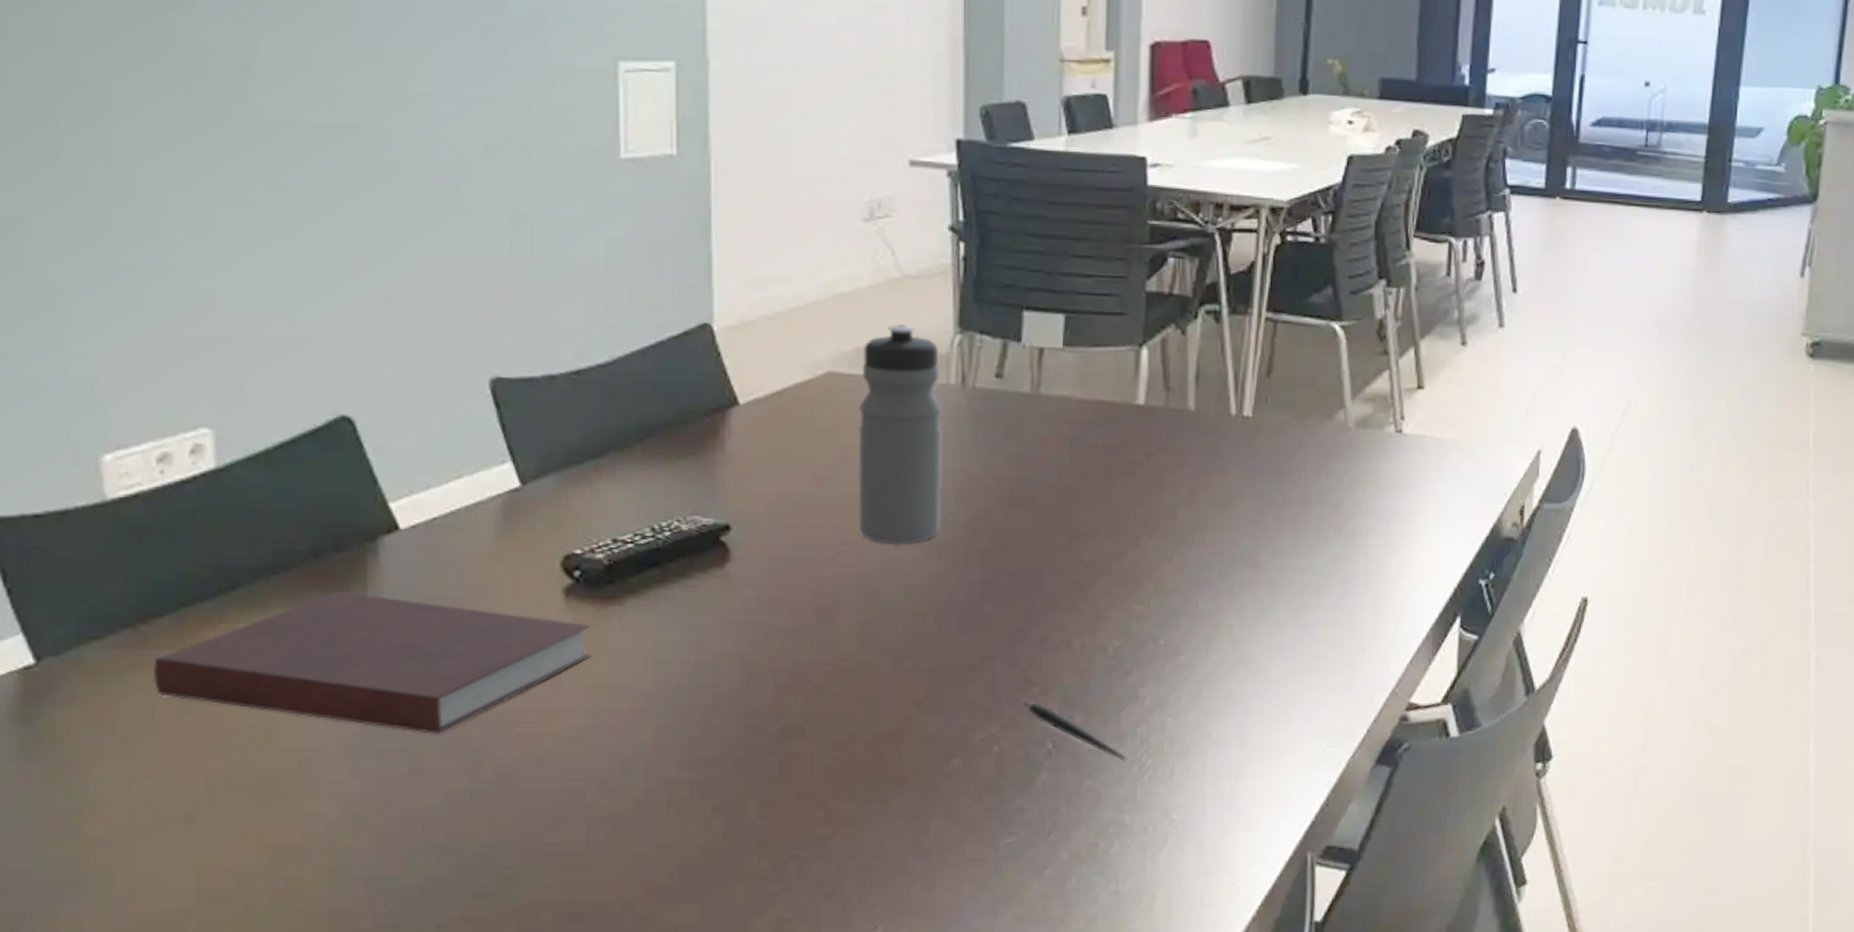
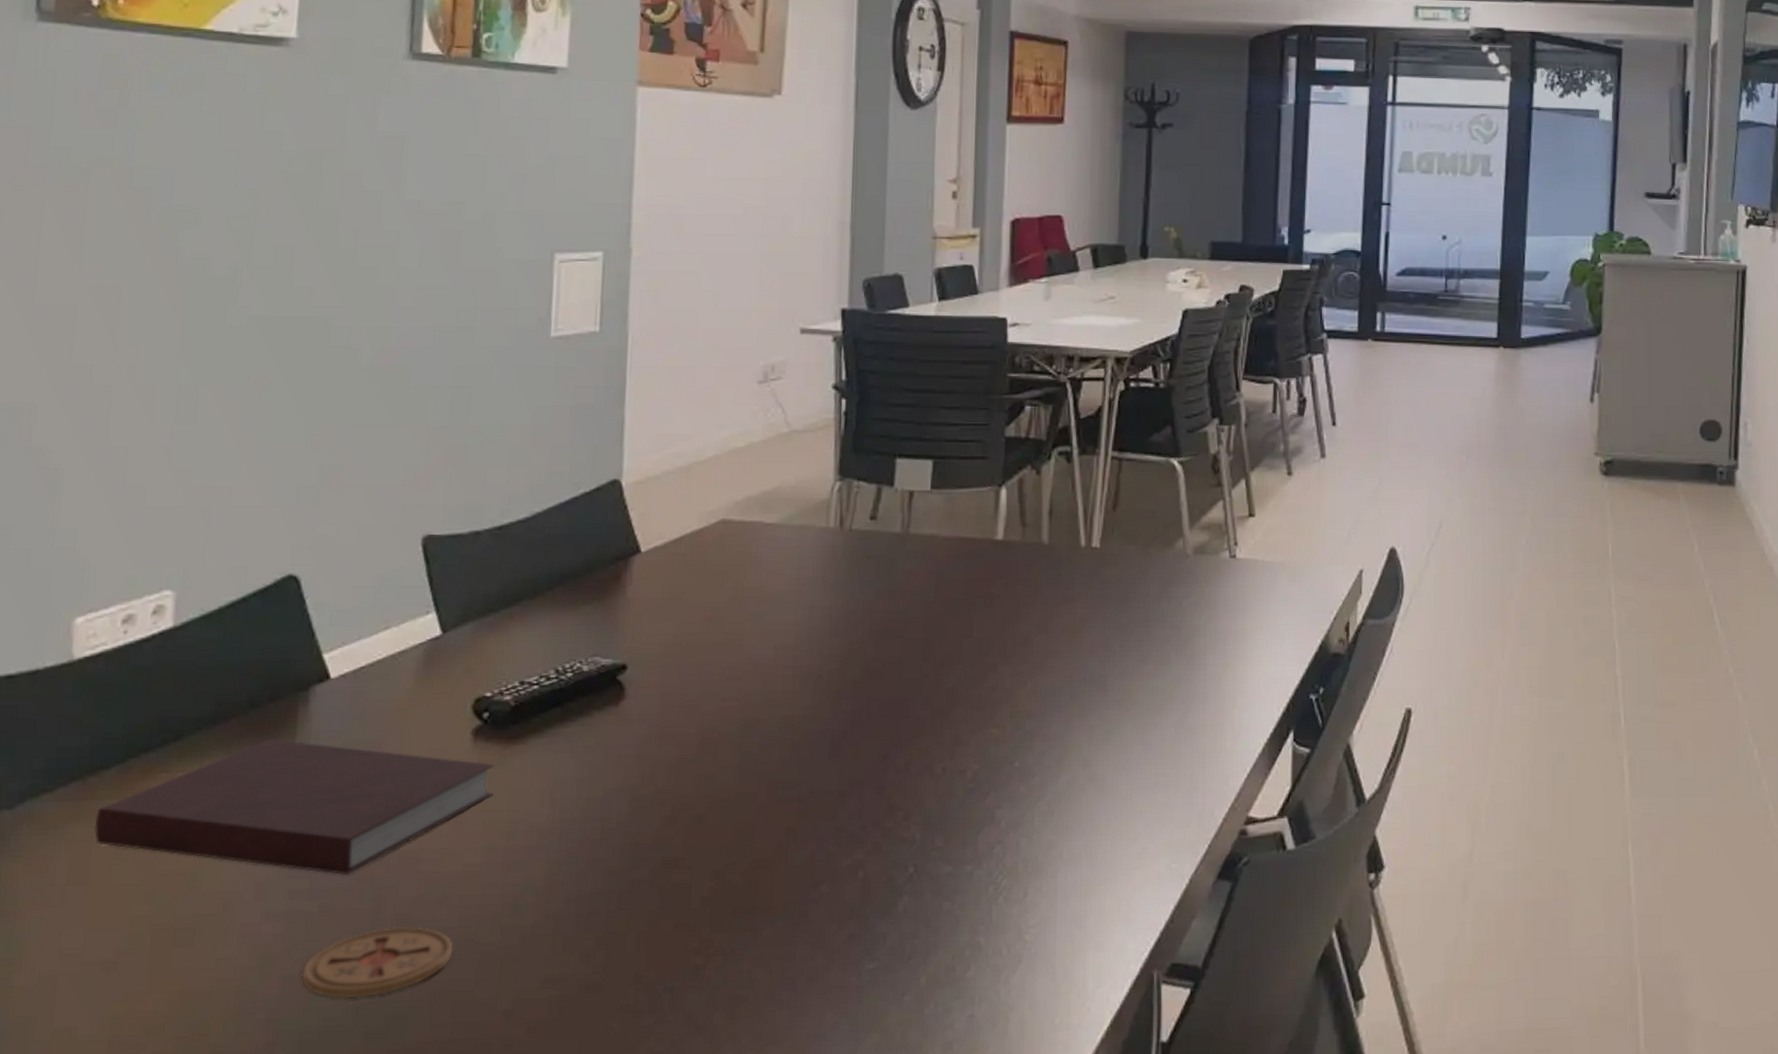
coaster: none [397,788,560,858] -> present [301,927,453,999]
water bottle: present [859,323,942,543] -> none [742,473,821,677]
pen: present [1024,701,1127,761] -> none [888,826,983,883]

